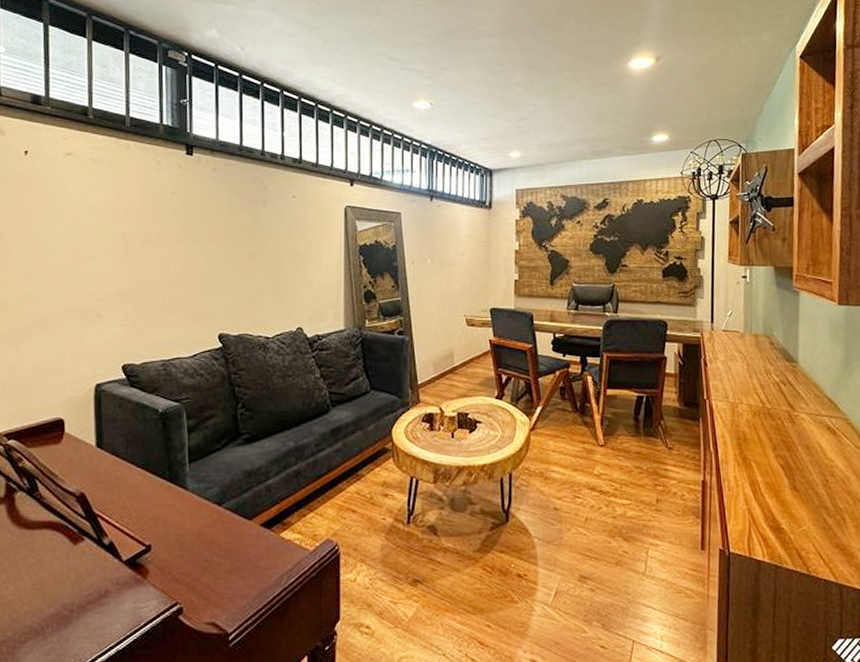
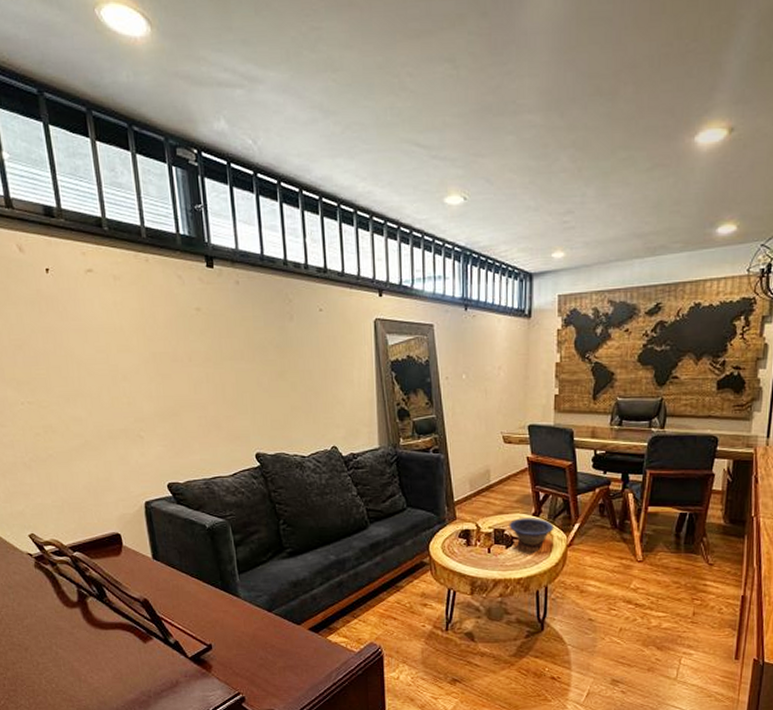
decorative bowl: none [472,401,517,429] -> present [509,518,554,545]

